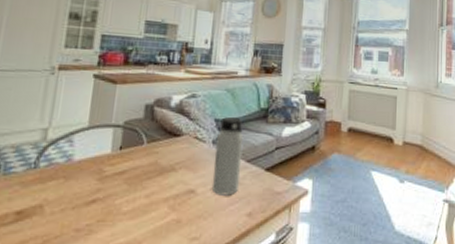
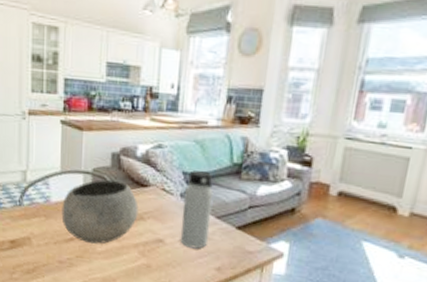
bowl: none [84,131,171,203] -> present [61,179,139,244]

